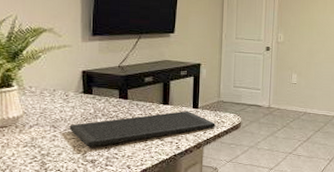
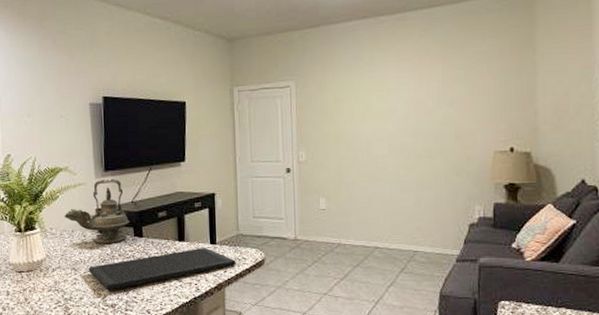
teapot: none [46,43,116,104] -> present [65,178,130,243]

